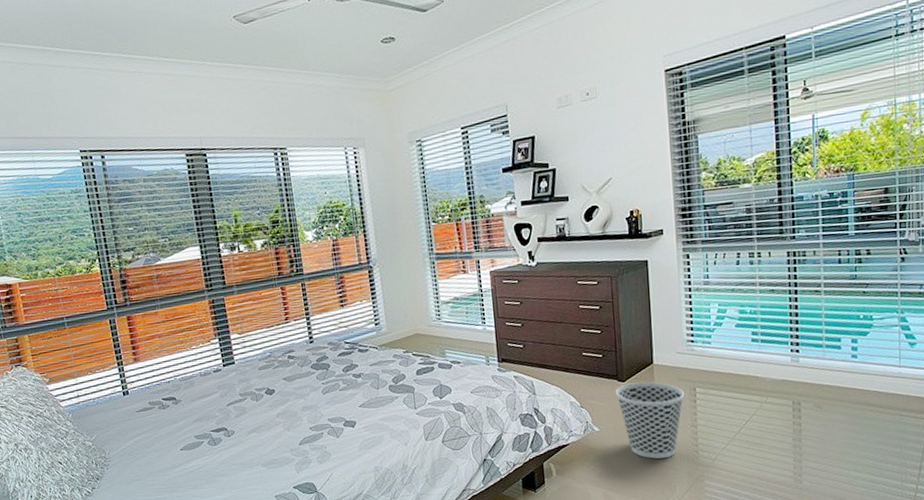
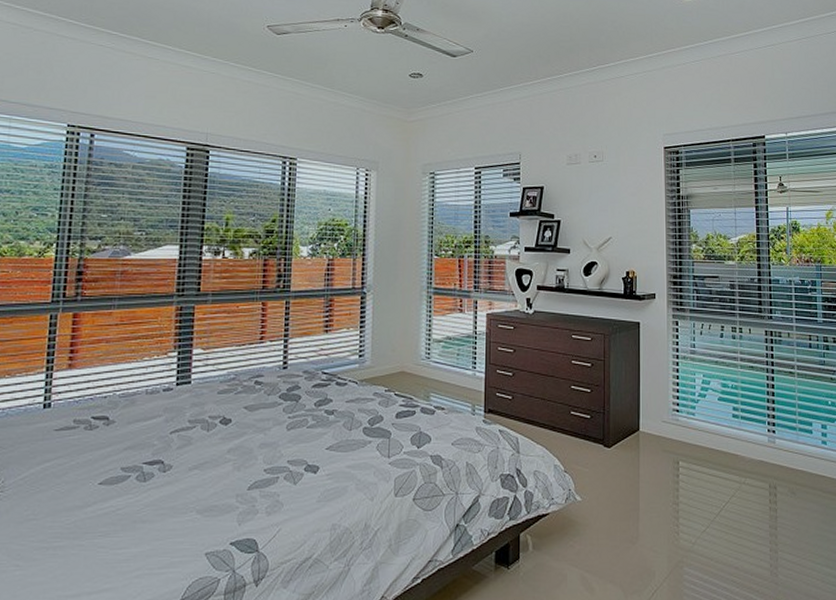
wastebasket: present [615,382,685,459] -> none [600,450,668,538]

